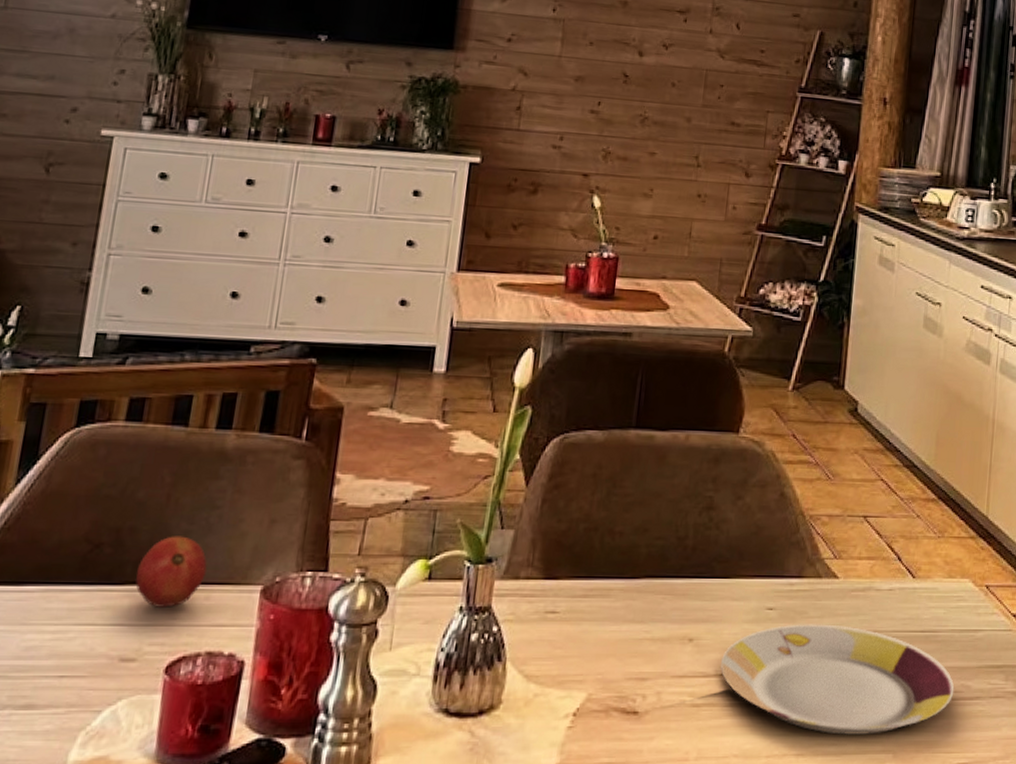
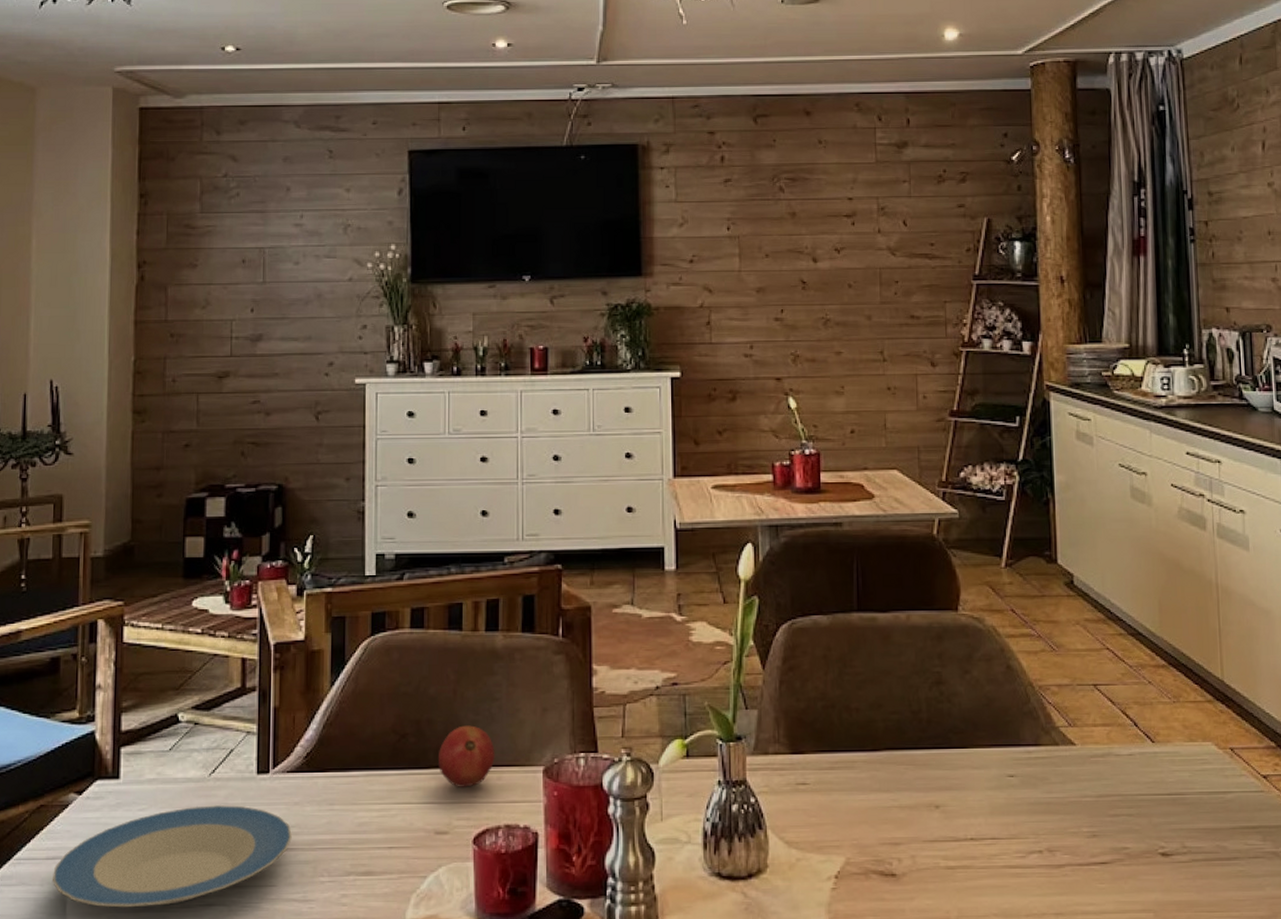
plate: present [721,624,955,735] -> none [970,789,1210,895]

